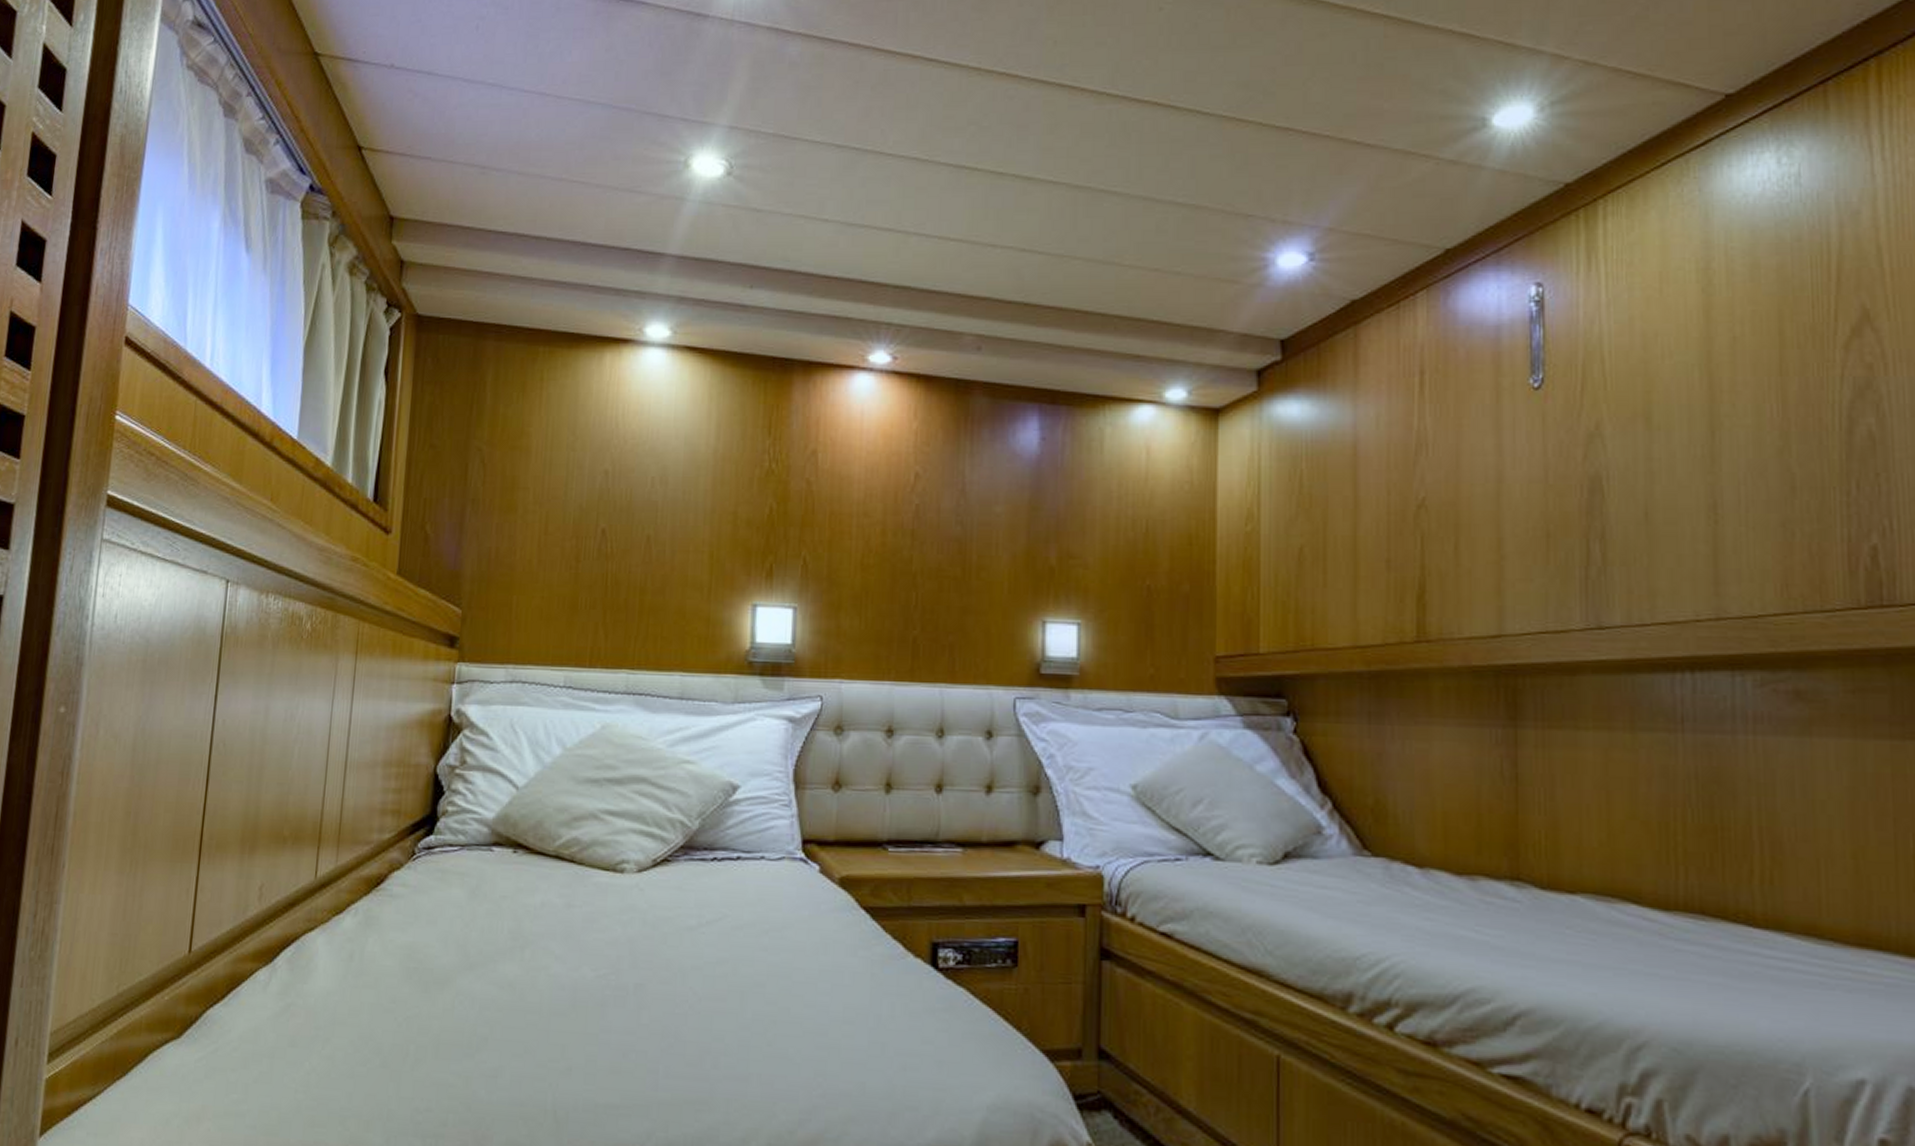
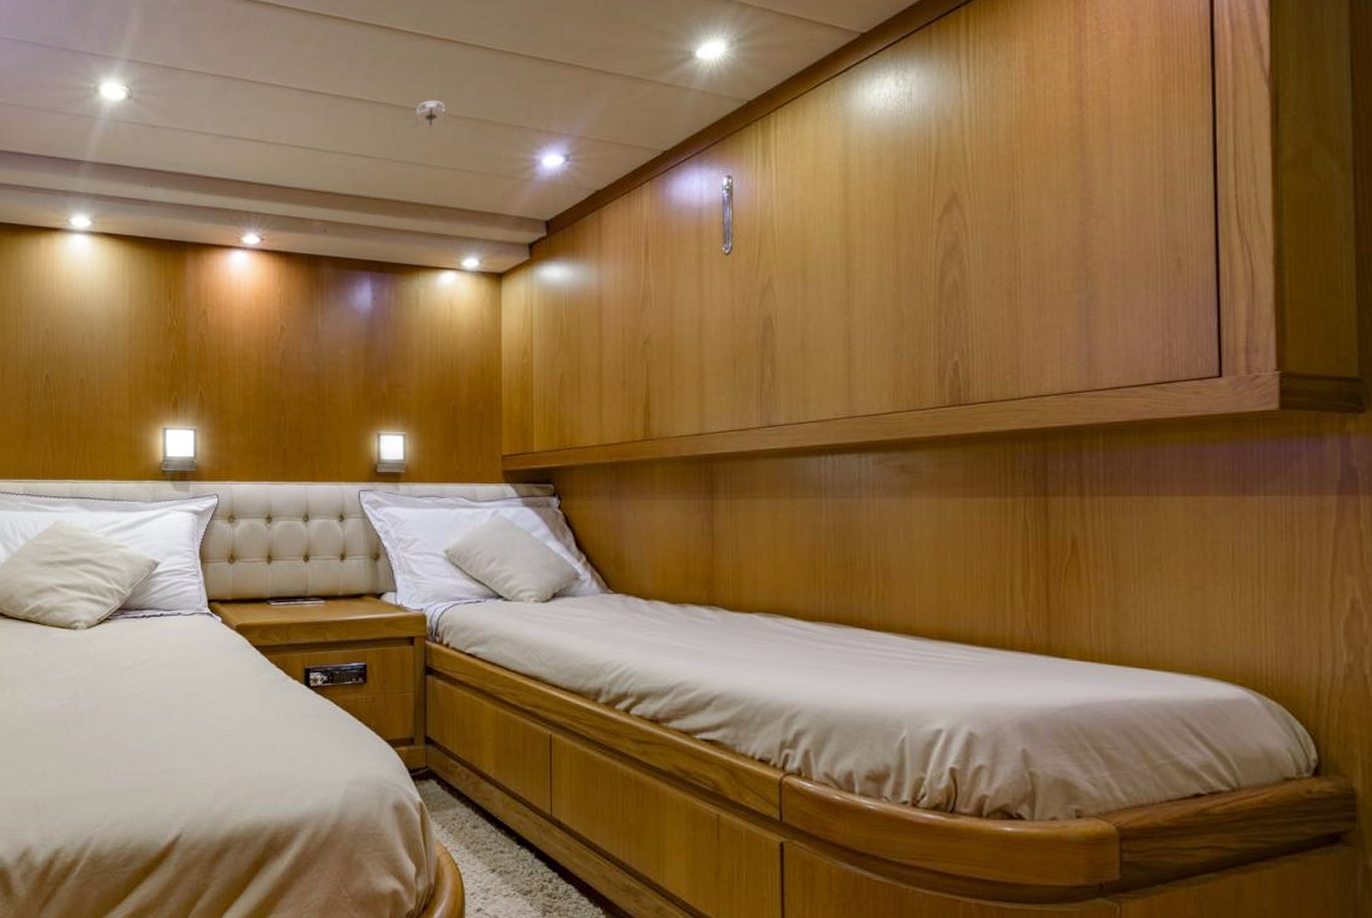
smoke detector: none [1099,179,1151,217] -> present [411,100,449,129]

